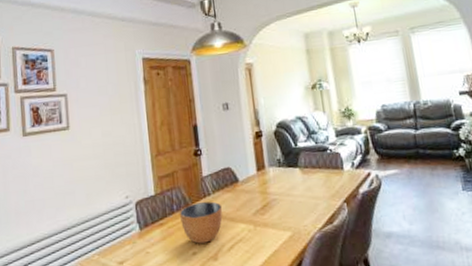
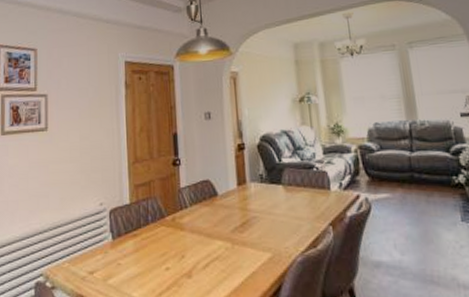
bowl: present [180,201,223,244] -> none [155,215,199,259]

